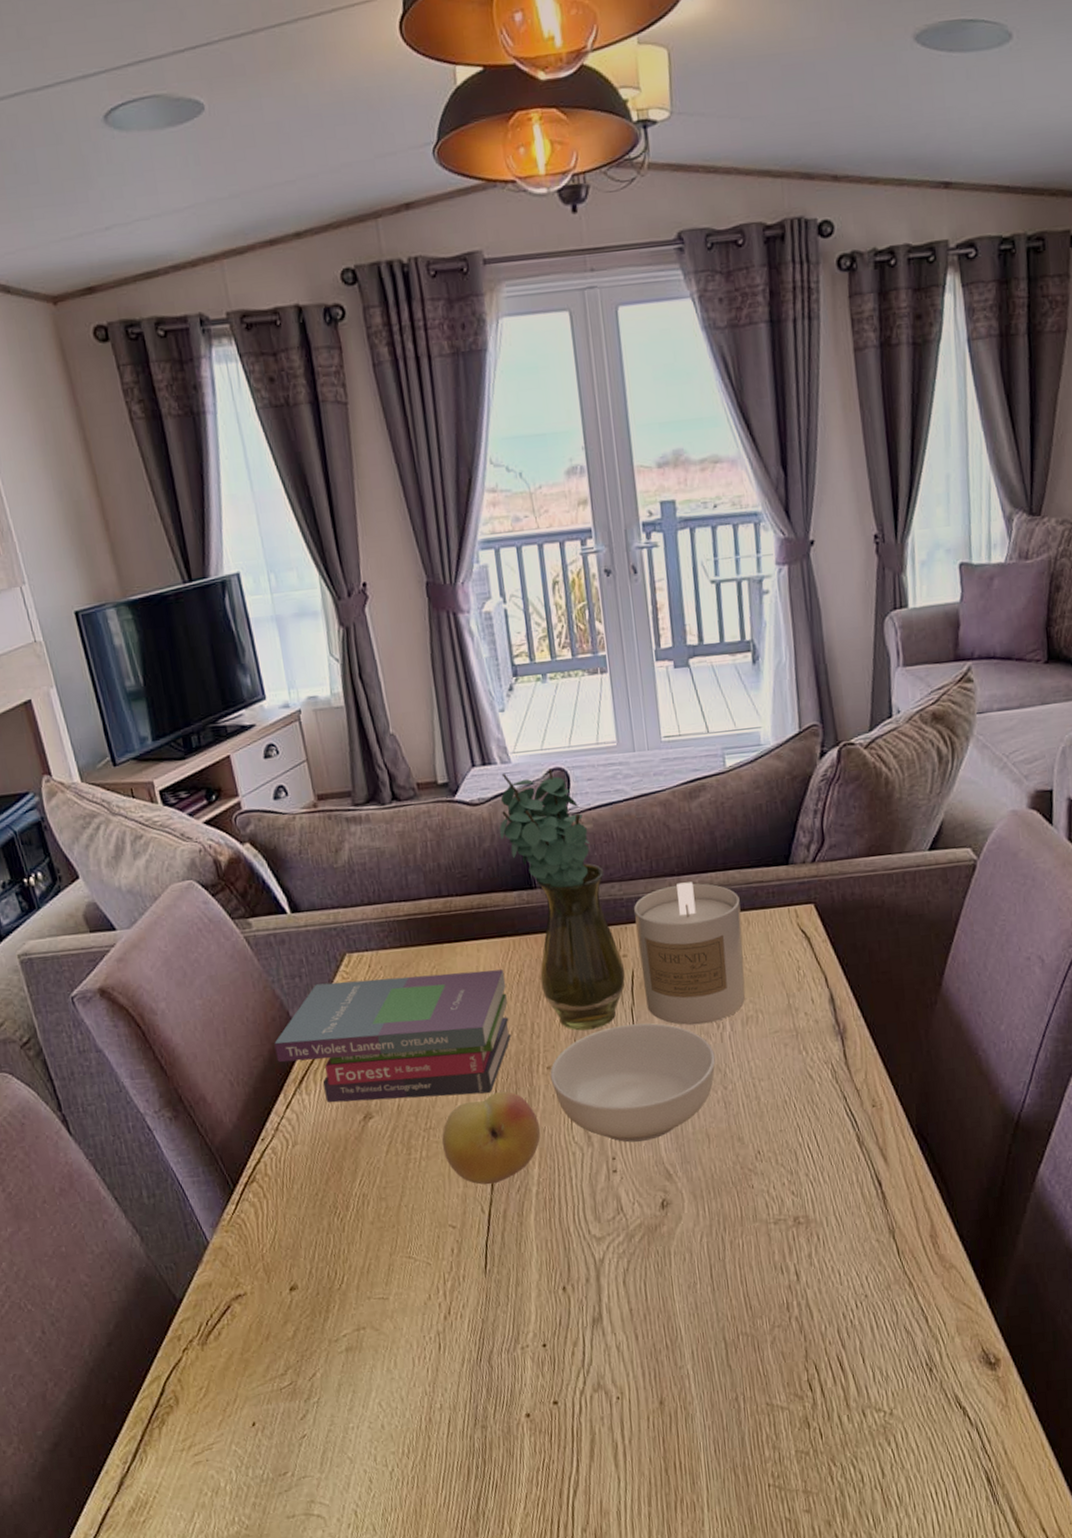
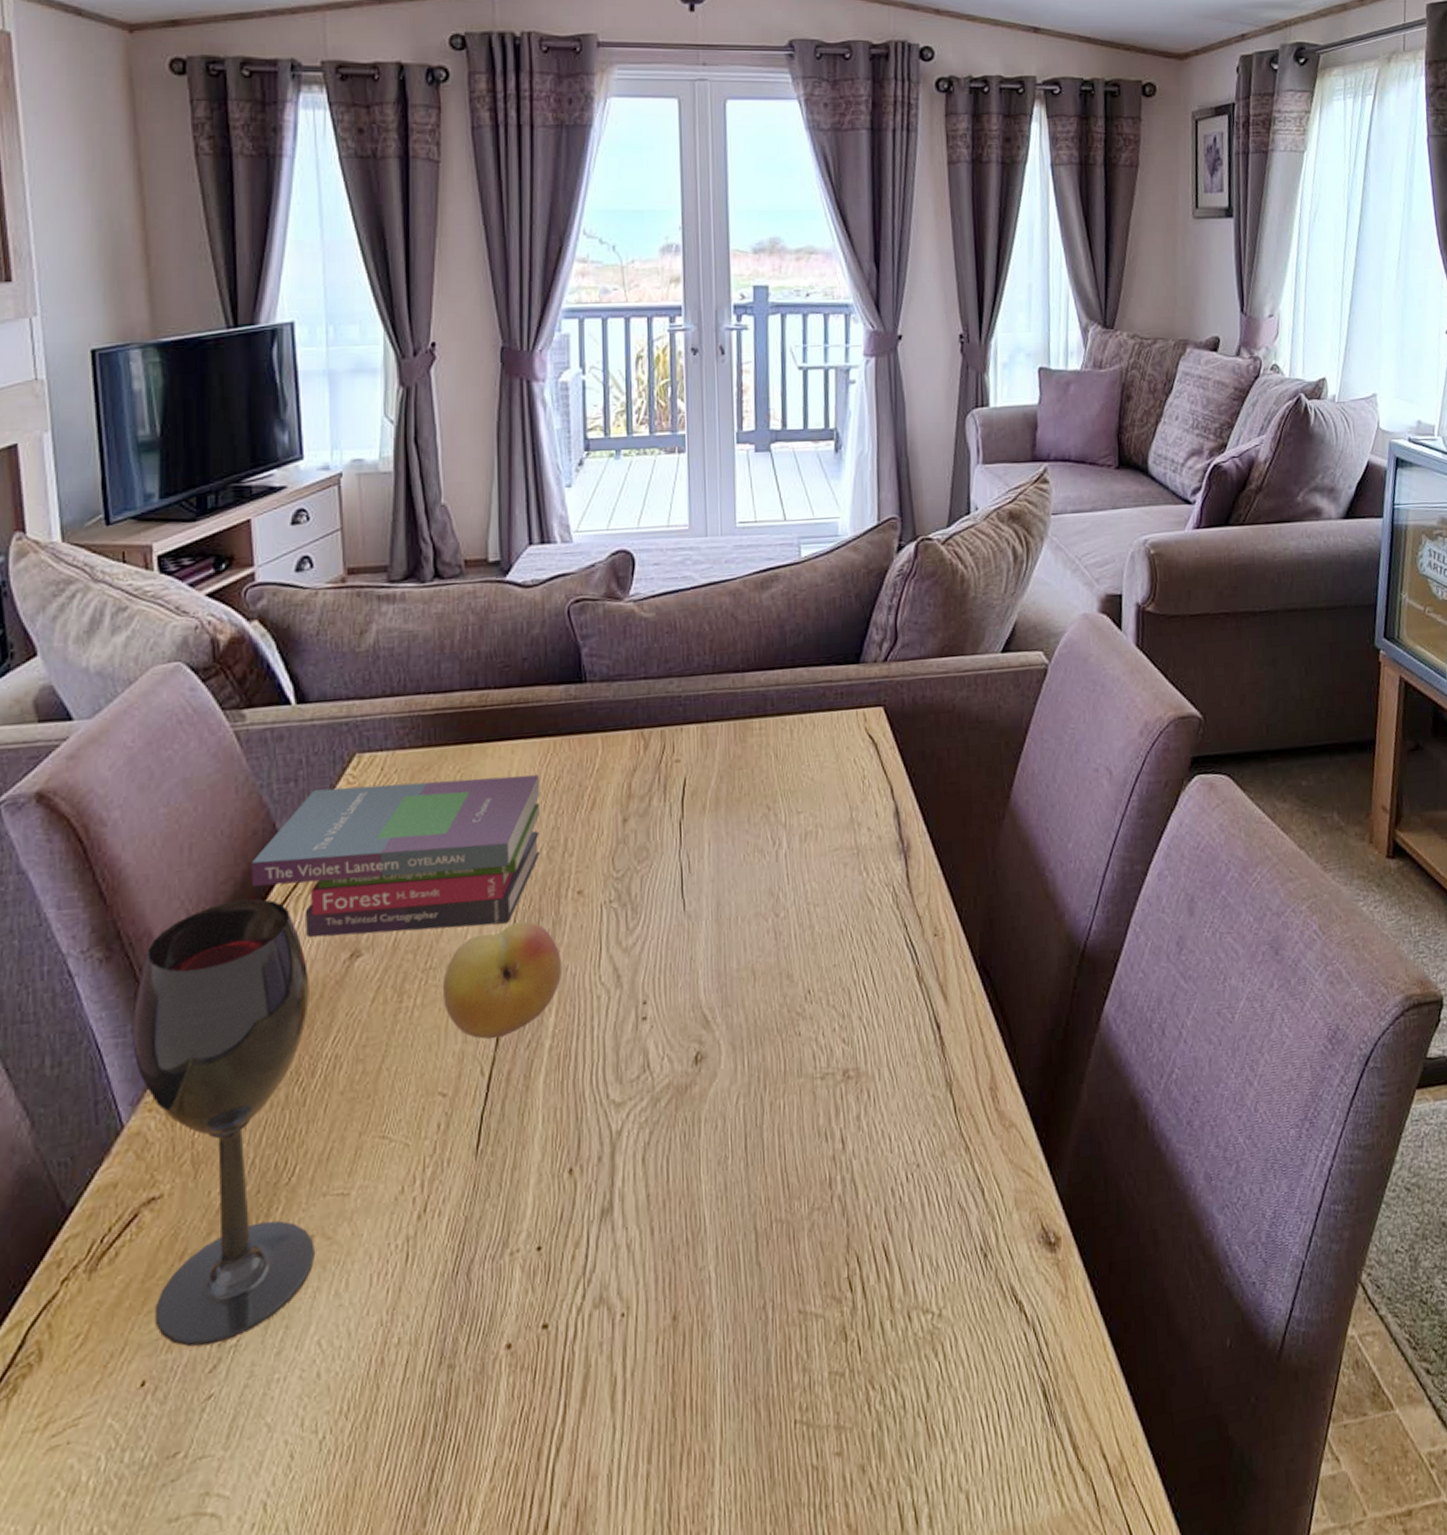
wine glass: none [202,1072,369,1401] -> present [133,898,316,1347]
vase: present [499,769,626,1031] -> none [551,551,677,848]
bowl: present [550,1023,716,1143] -> none [580,839,768,983]
candle: present [633,882,746,1025] -> none [691,679,807,842]

